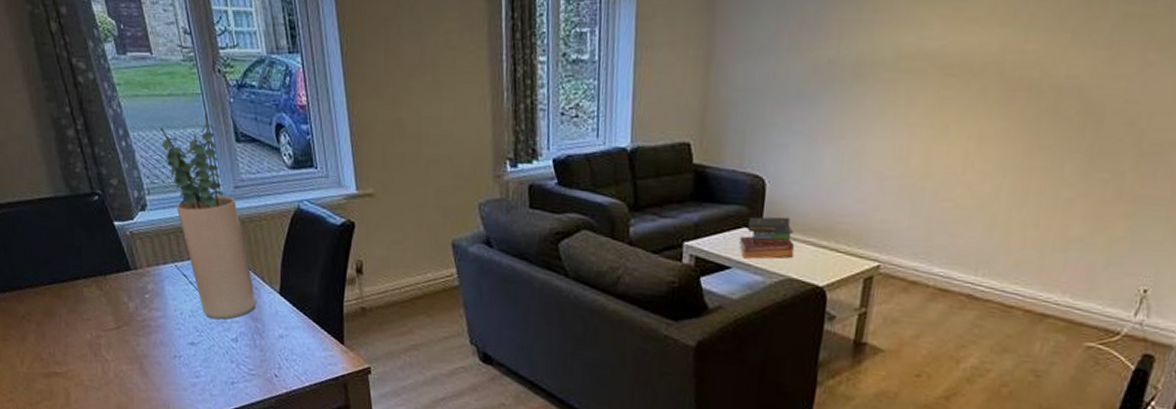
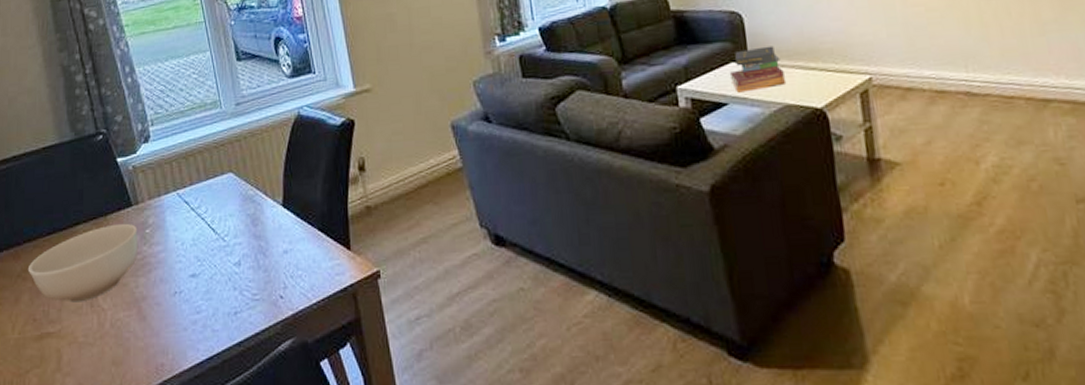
bowl: none [31,284,139,351] -> present [27,223,139,303]
vase: present [160,113,256,320] -> none [164,39,259,245]

